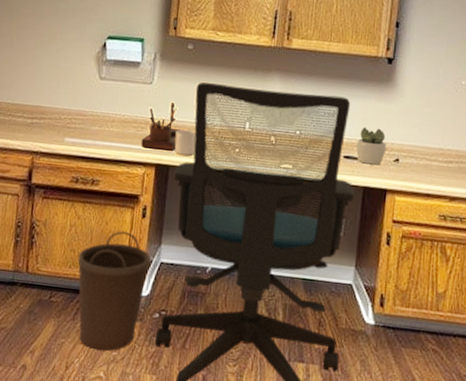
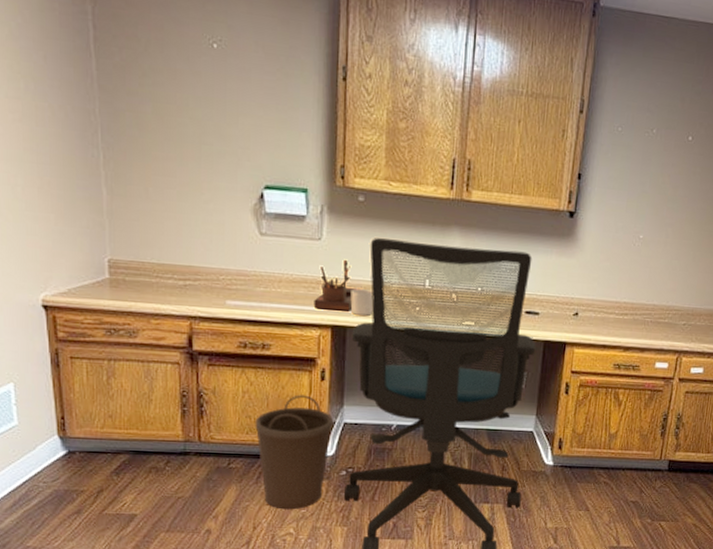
succulent plant: present [356,127,387,165] -> none [537,282,567,320]

